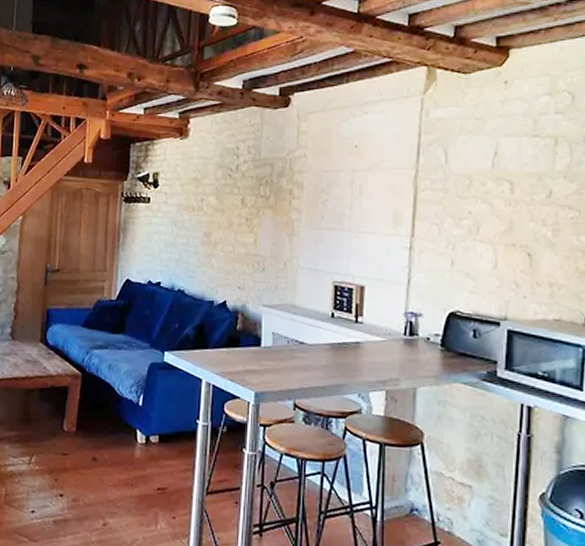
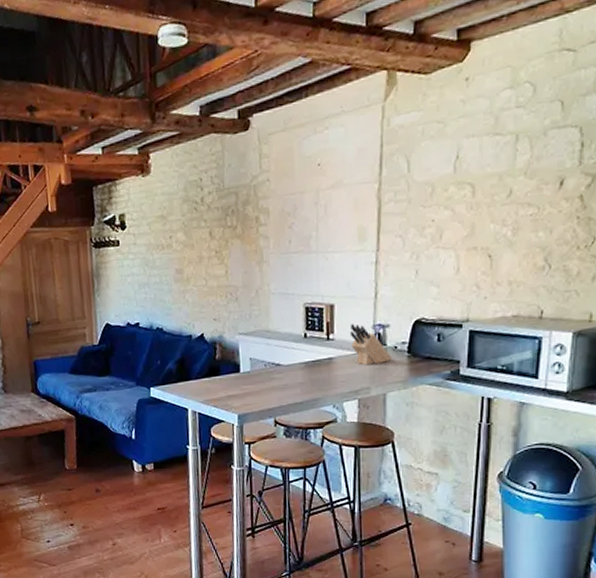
knife block: none [379,308,424,355] -> present [349,324,392,366]

